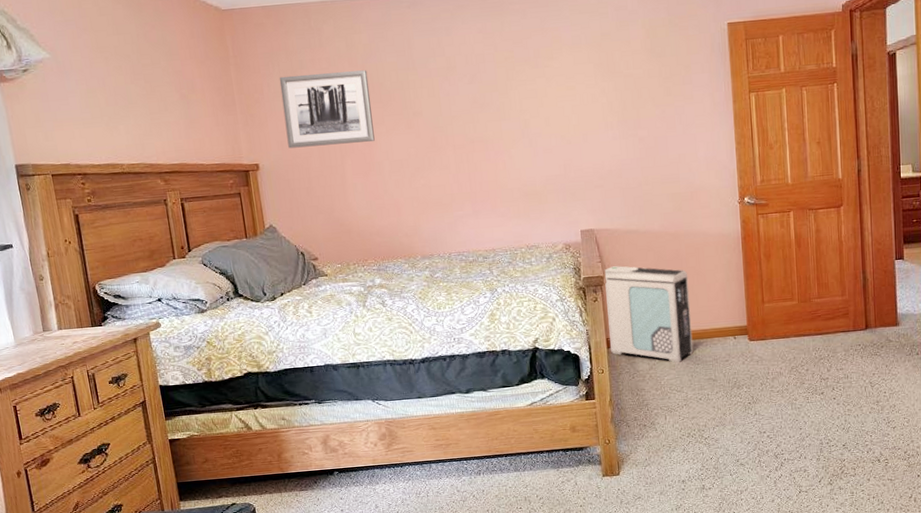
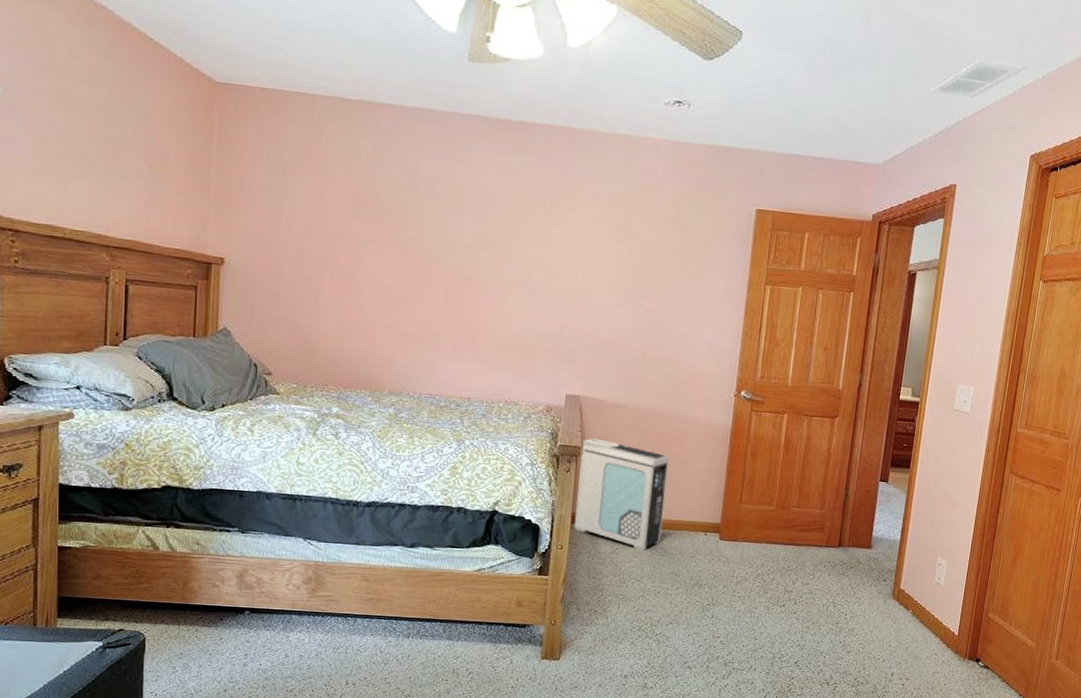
wall art: present [279,70,375,149] -> none [262,168,367,258]

